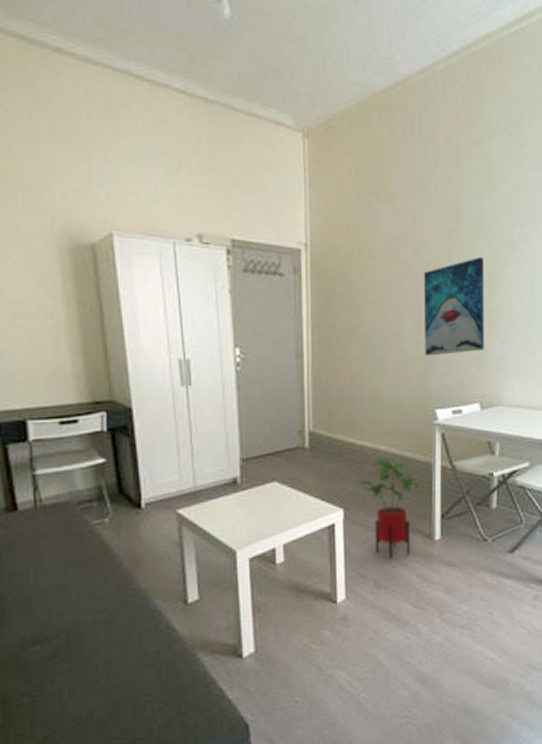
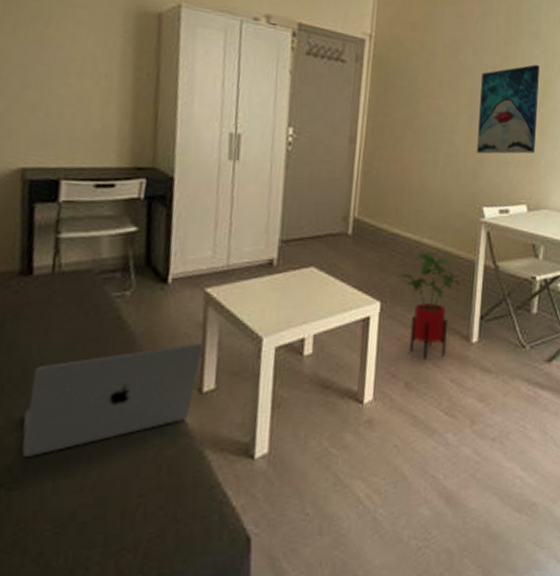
laptop: none [32,560,183,669] -> present [22,343,204,457]

